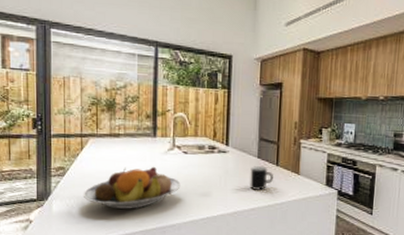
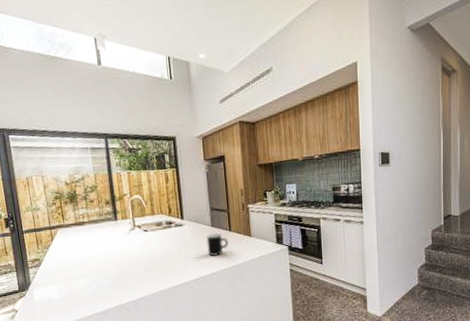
fruit bowl: present [83,166,181,210] -> none [59,247,146,290]

